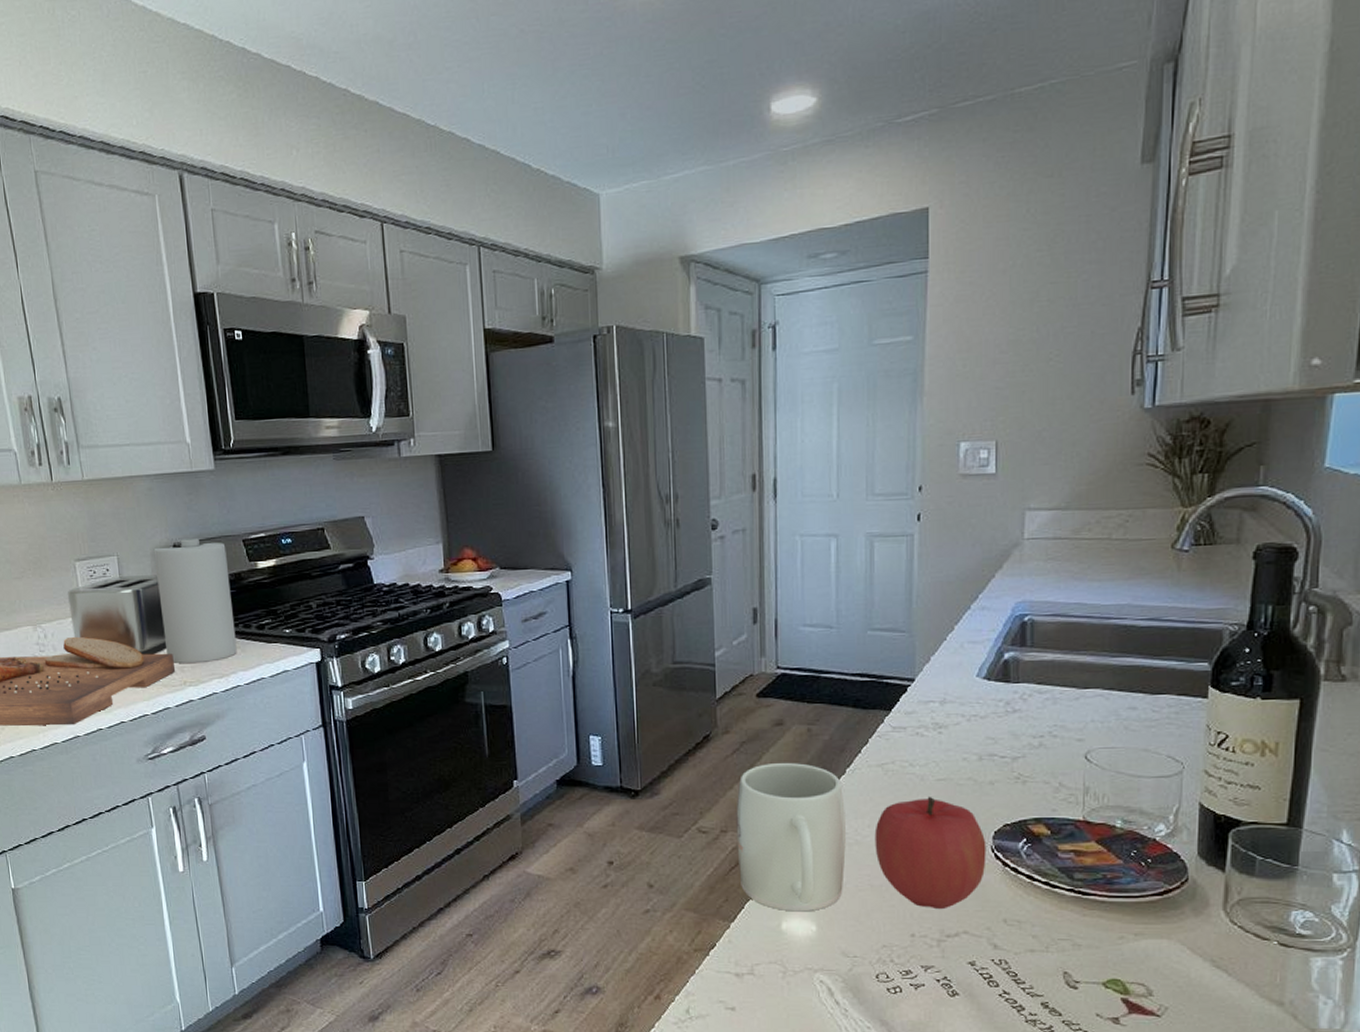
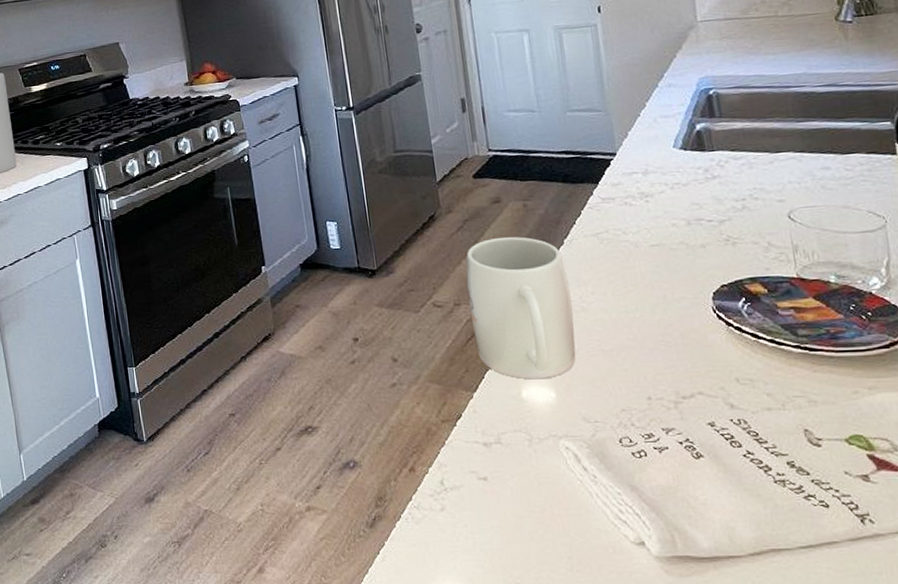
fruit: present [874,796,986,910] -> none [598,261,710,372]

